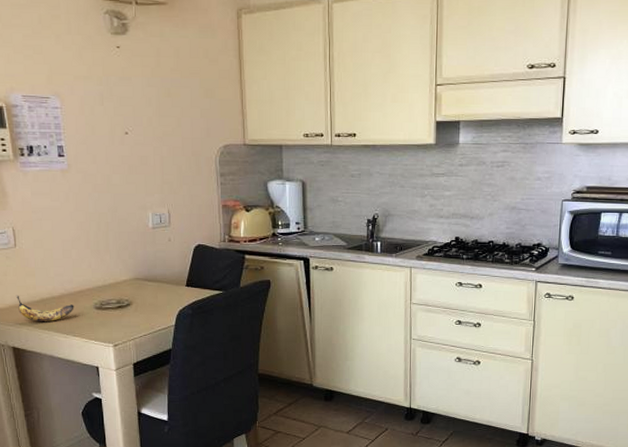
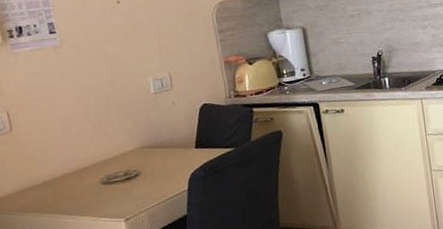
banana: present [15,295,74,322] -> none [15,181,80,207]

